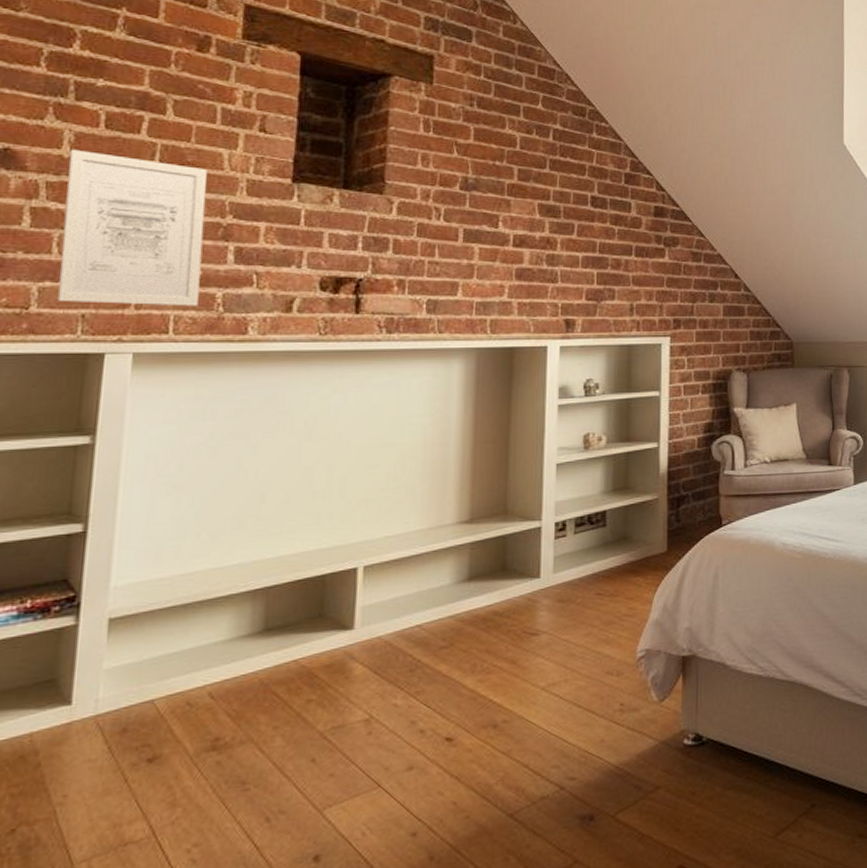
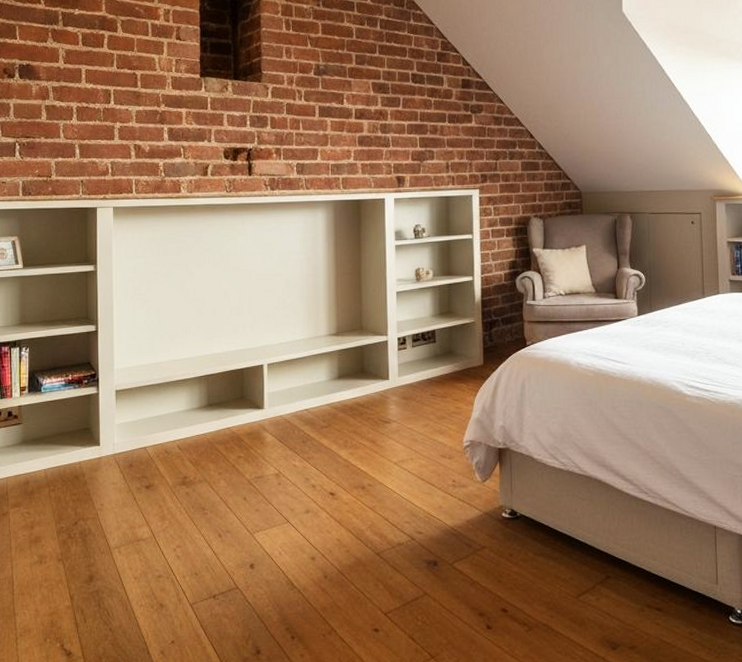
wall art: present [58,149,207,307] -> none [63,62,149,173]

